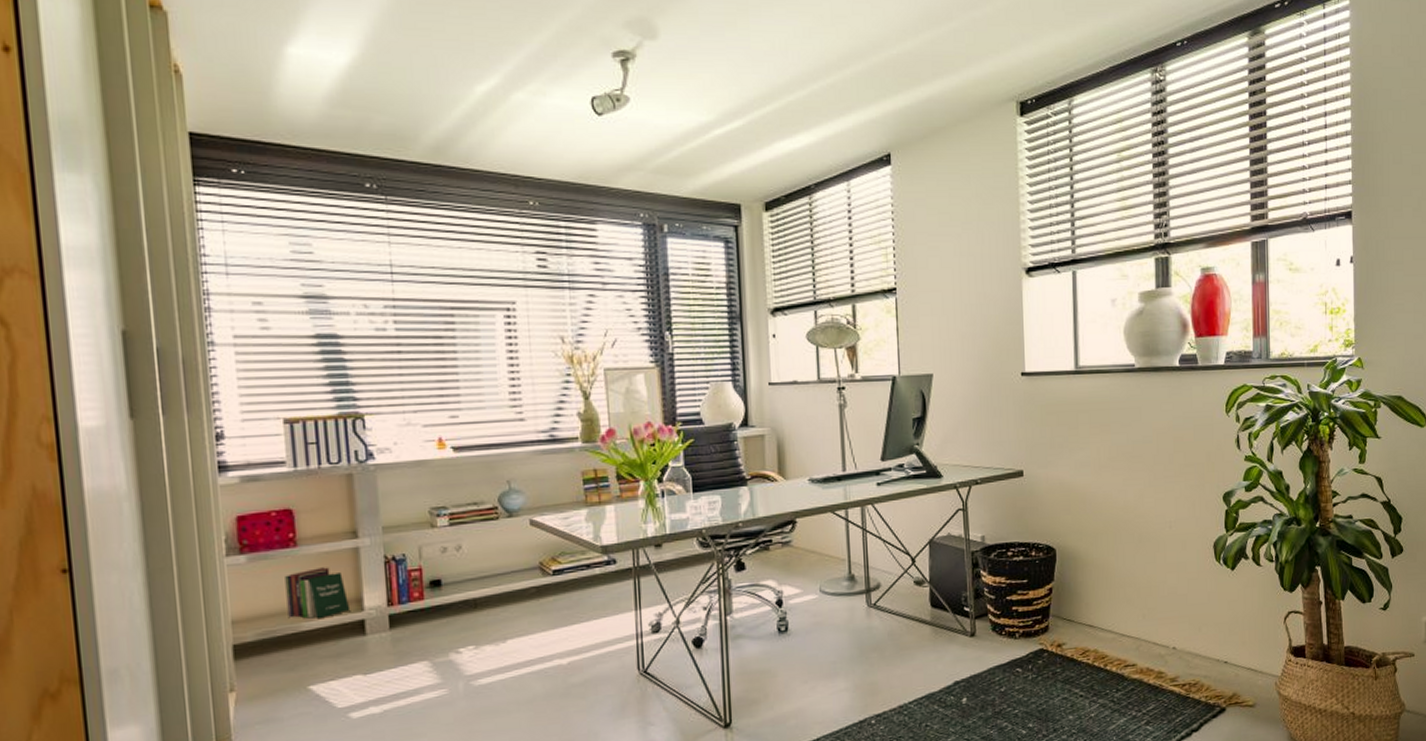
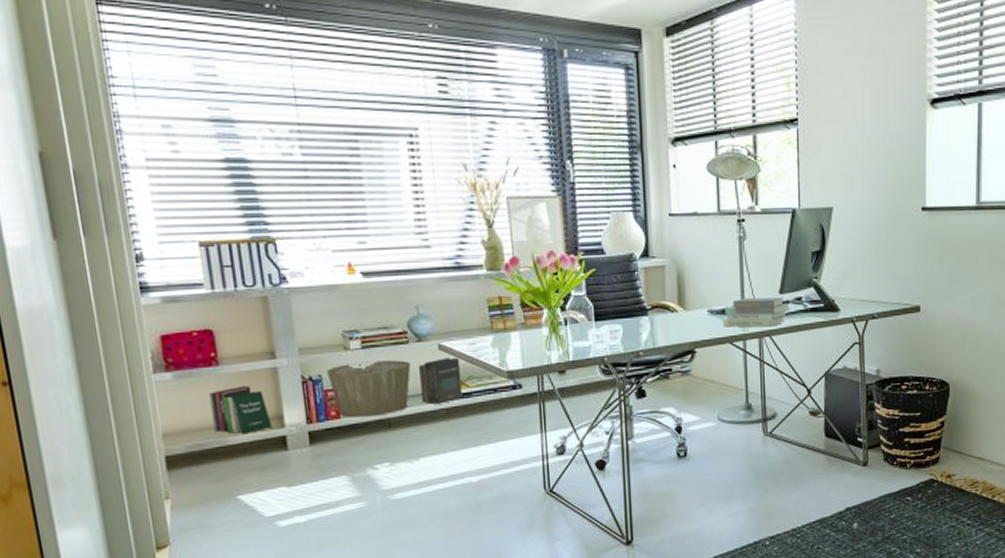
basket: none [411,536,501,599] -> present [327,360,411,418]
books: none [509,533,554,583] -> present [419,357,463,405]
books: none [823,465,892,496] -> present [722,297,790,327]

